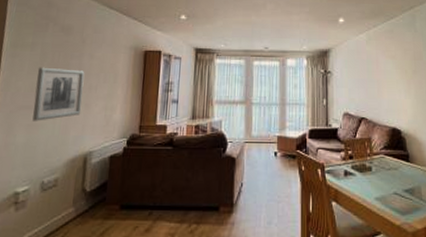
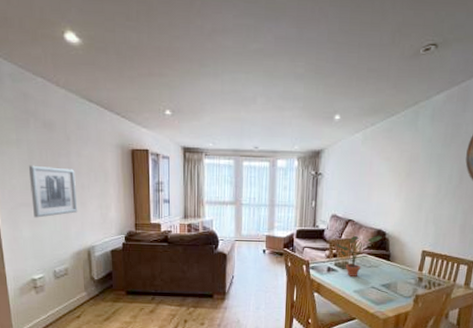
potted plant: none [351,133,398,181] -> present [336,235,382,276]

